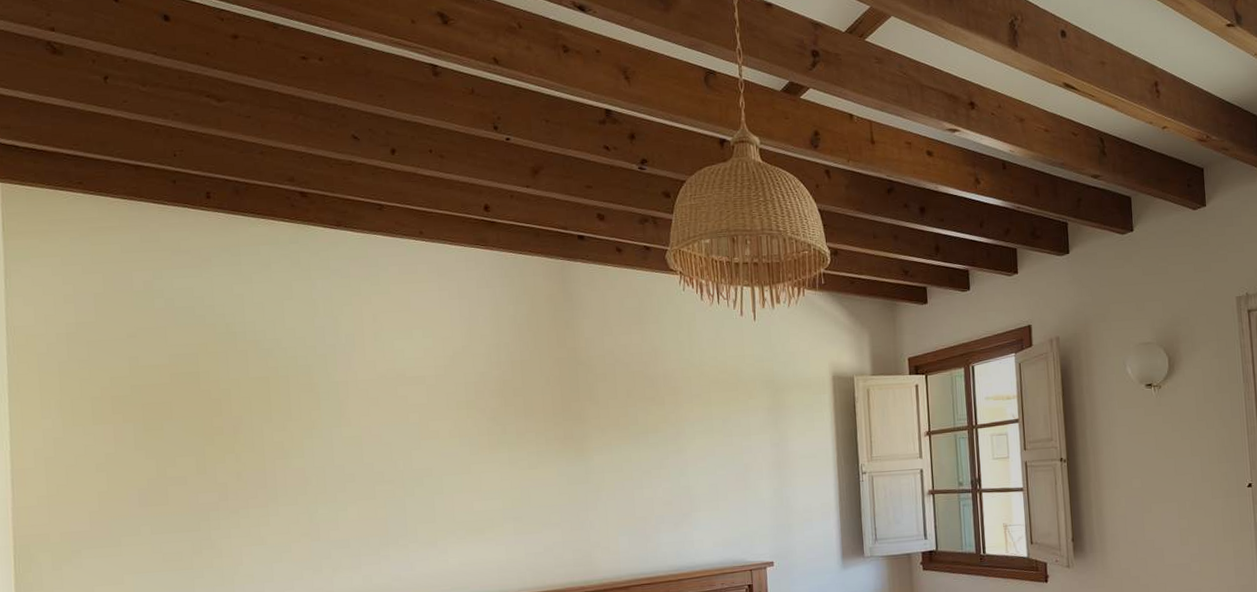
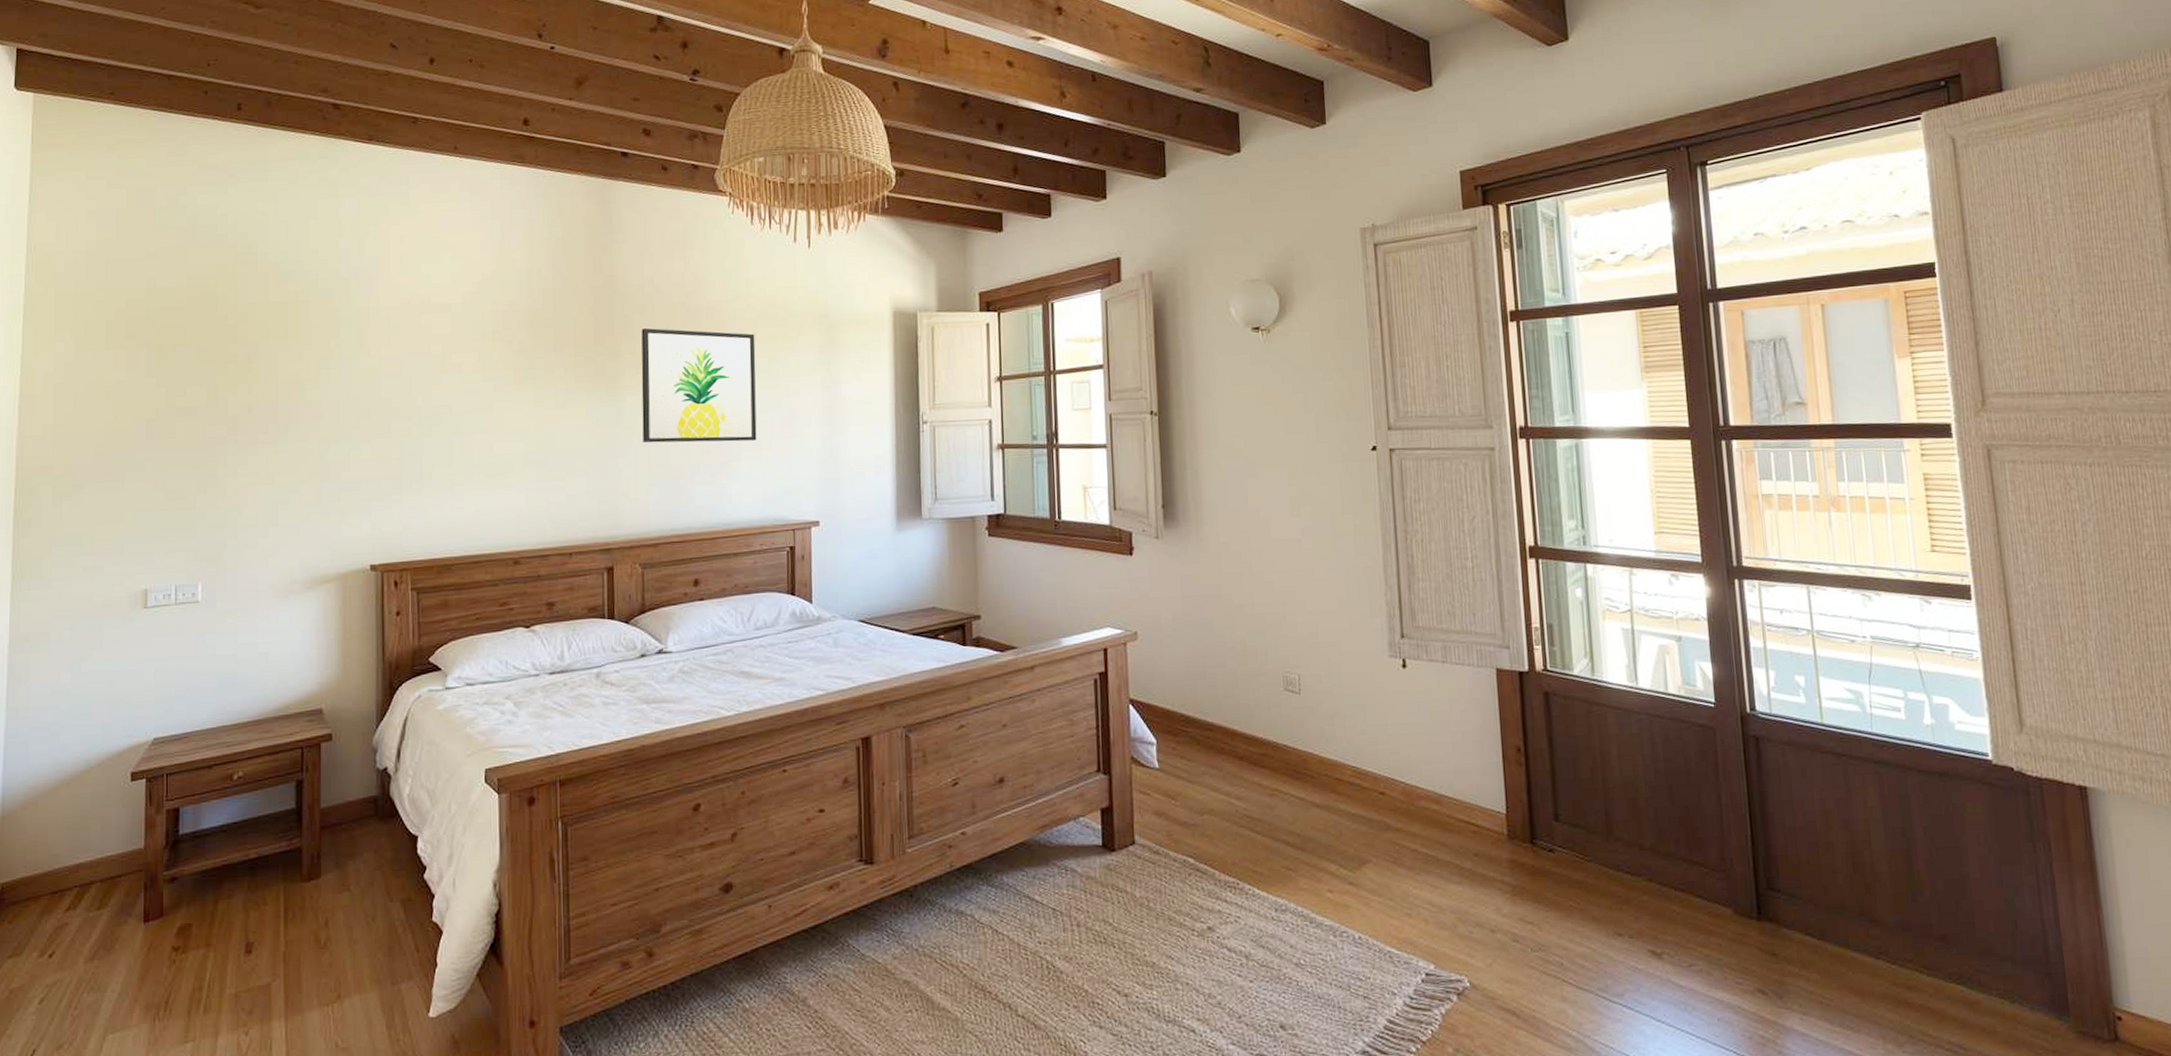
wall art: none [605,395,715,498] -> present [641,328,757,443]

